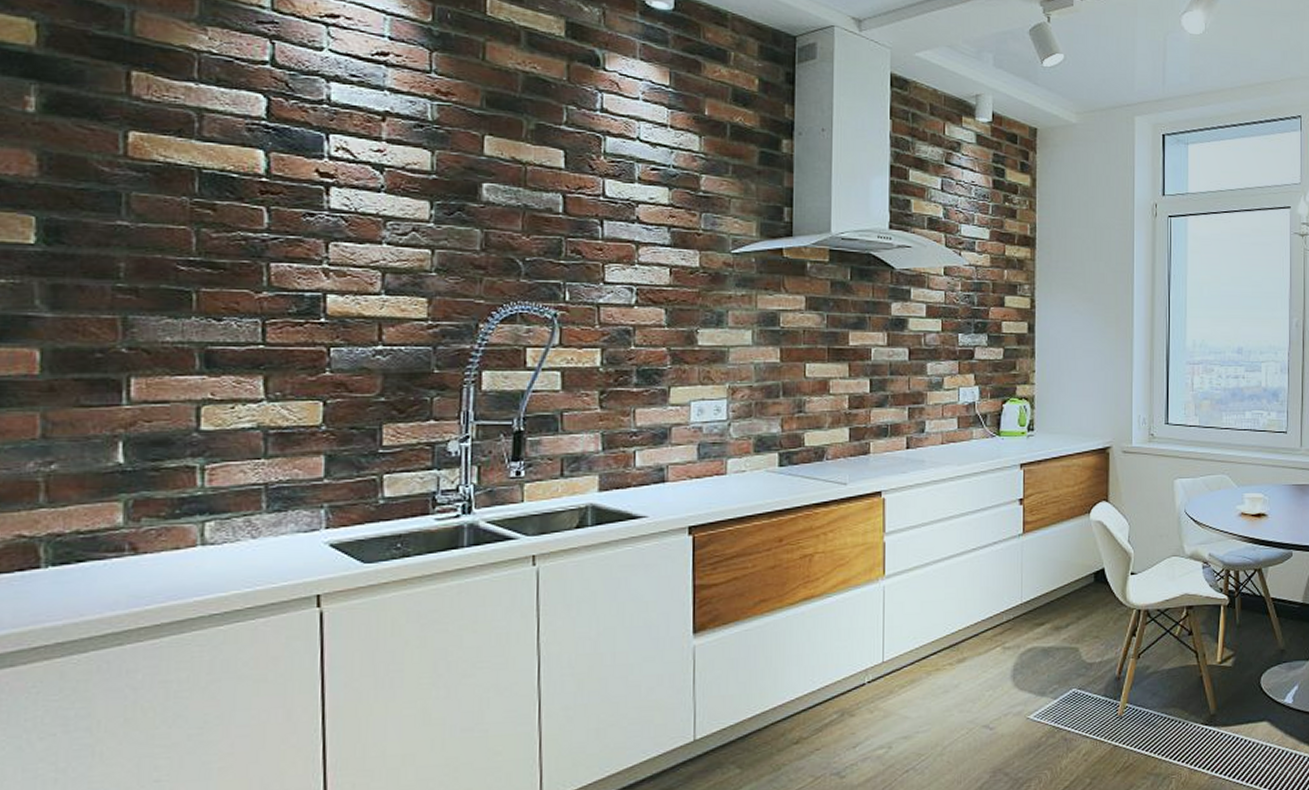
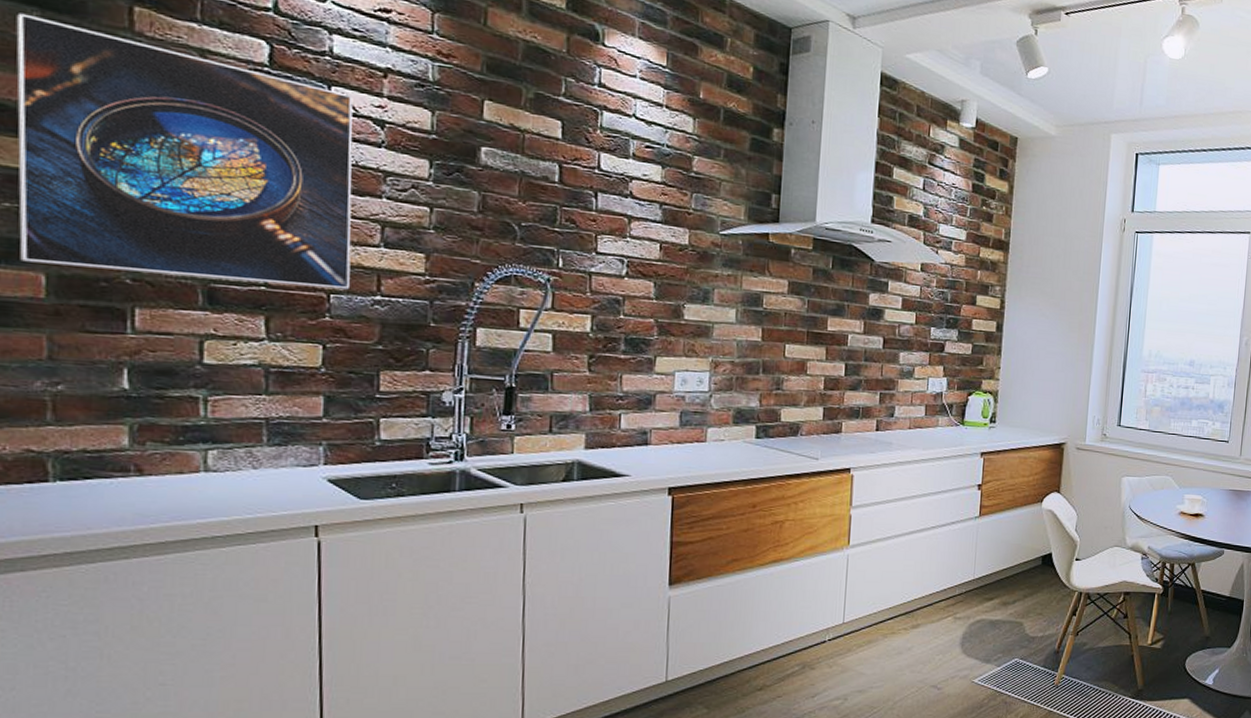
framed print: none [14,87,352,341] -> present [16,13,353,290]

